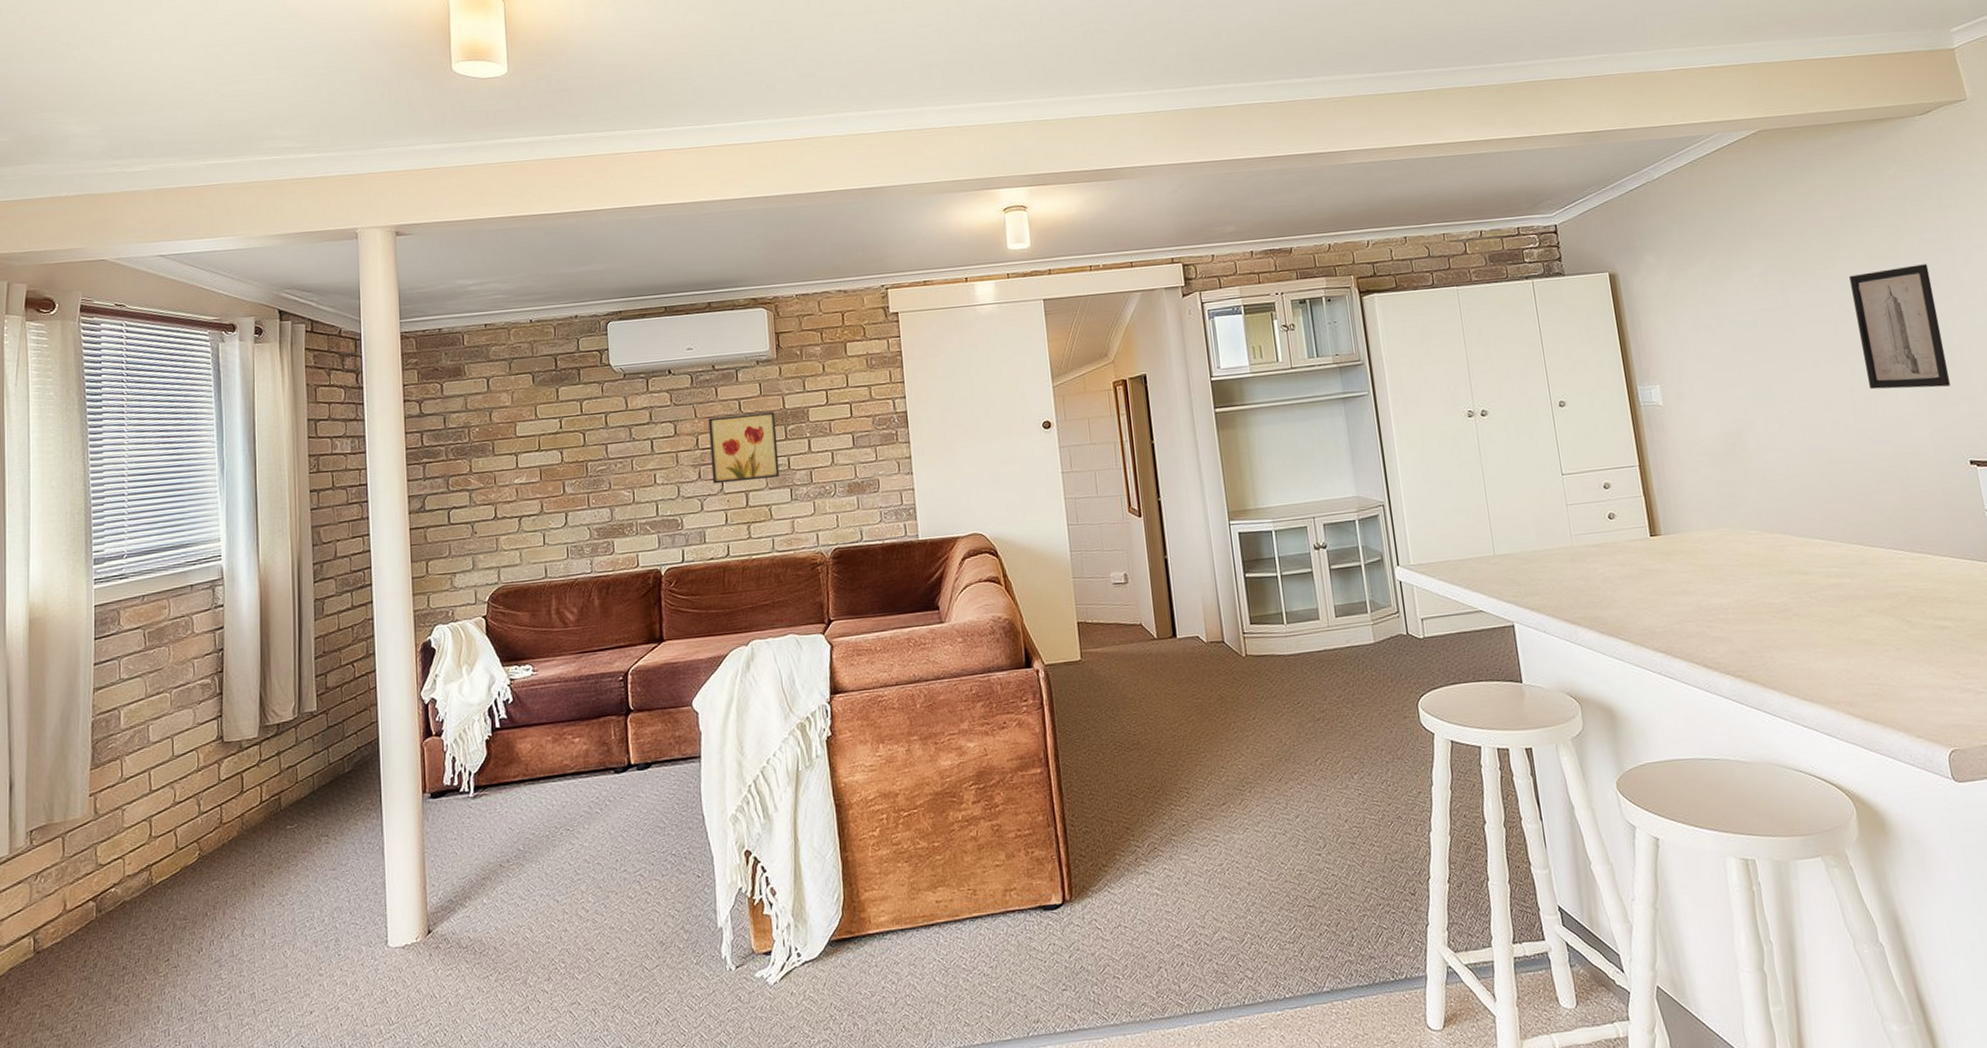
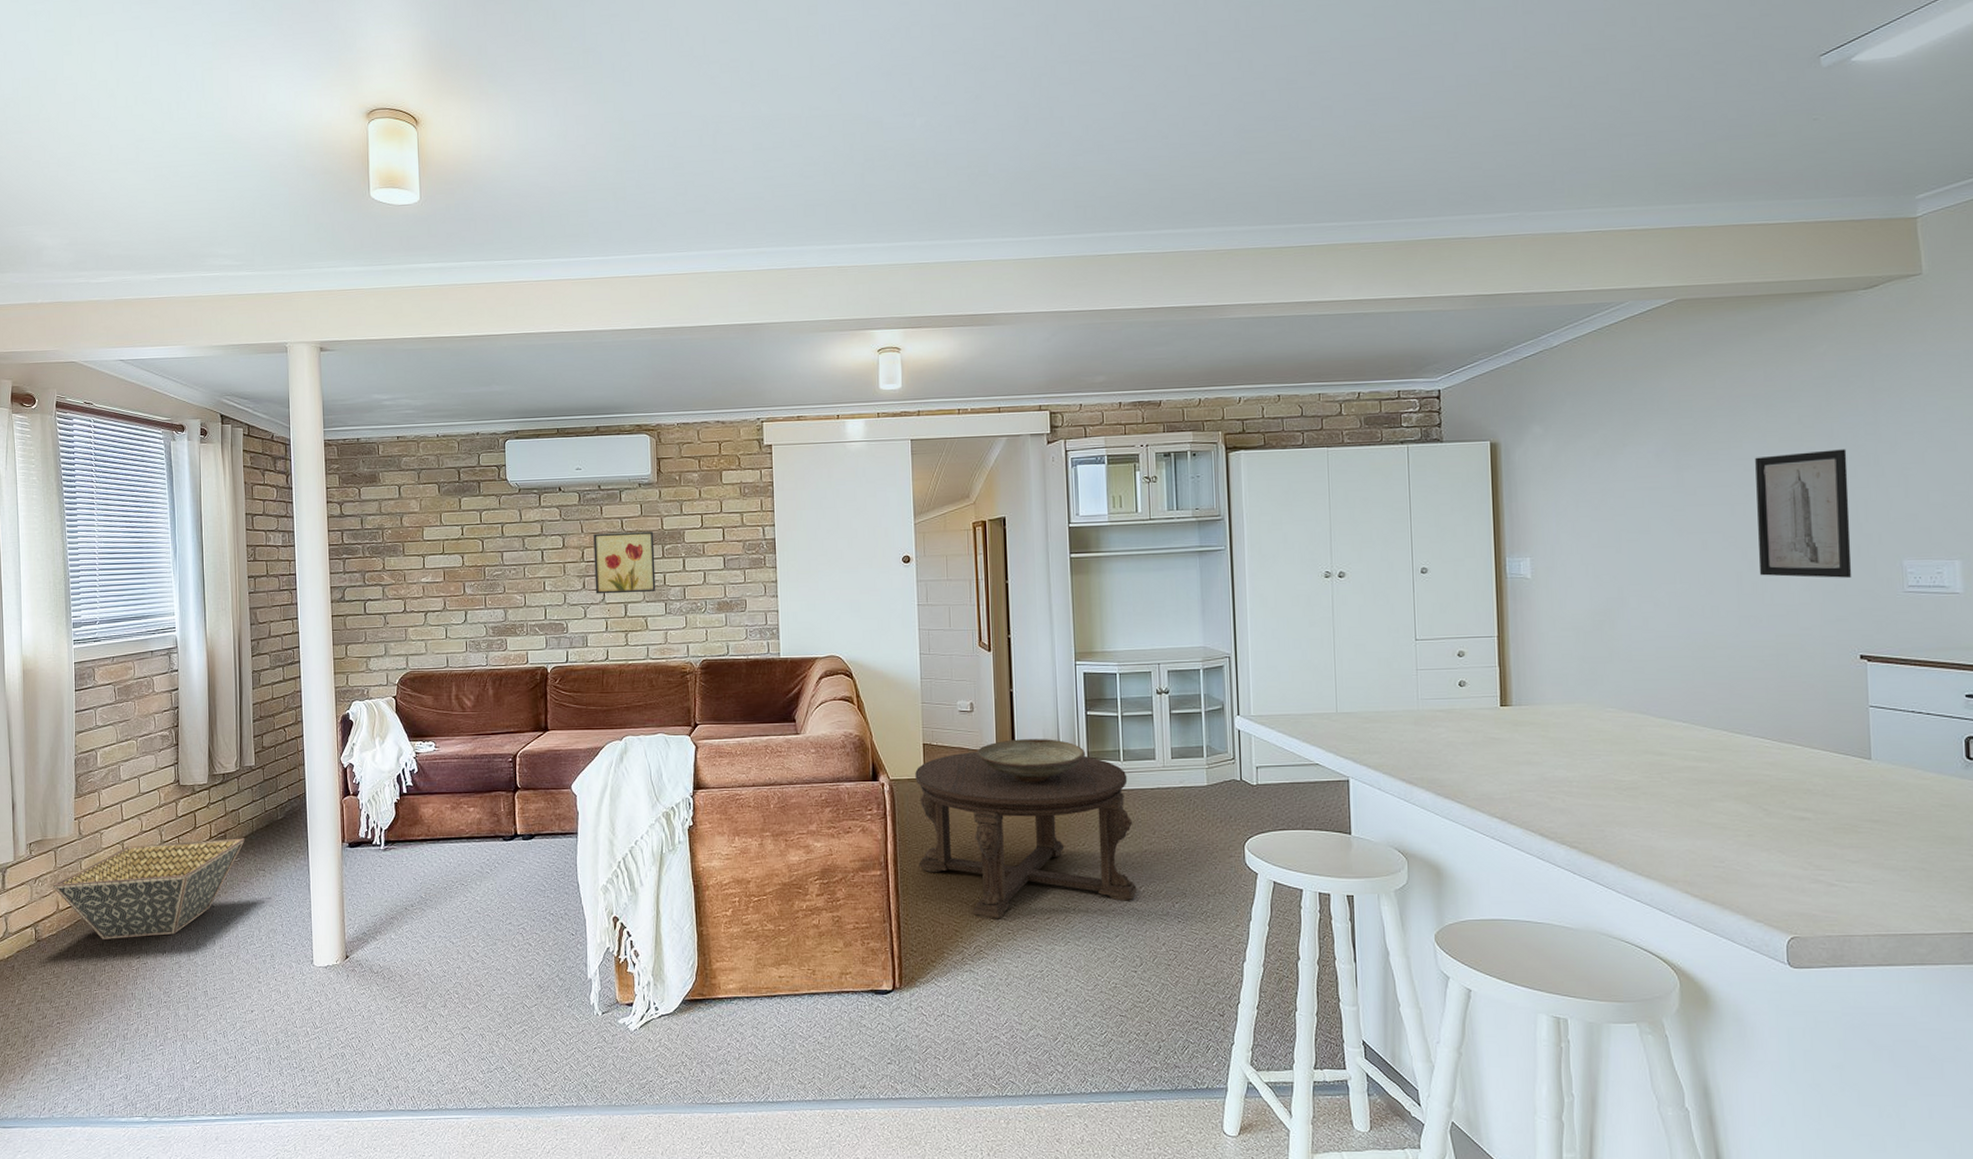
basket: none [59,799,304,943] -> present [53,838,245,940]
coffee table: none [1071,622,1314,812] -> present [915,752,1137,919]
decorative bowl: none [1134,606,1248,656] -> present [977,739,1085,783]

